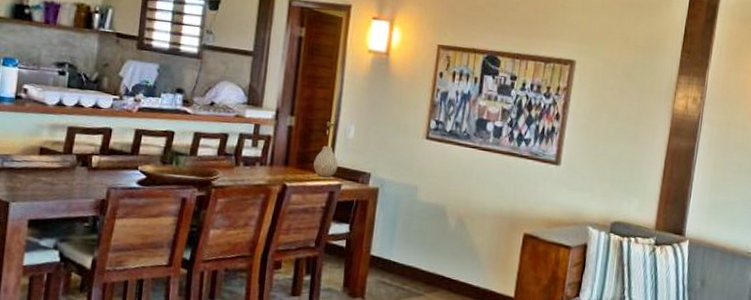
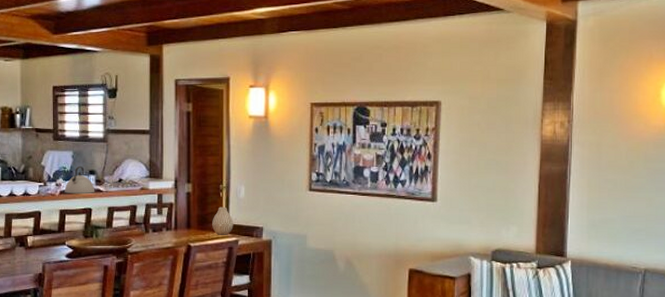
kettle: none [143,82,181,115] -> present [64,167,95,194]

